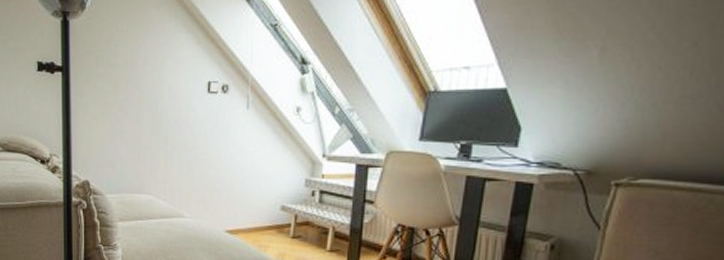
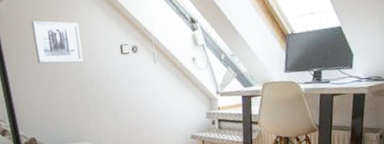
wall art: none [107,41,162,98] -> present [31,20,84,64]

